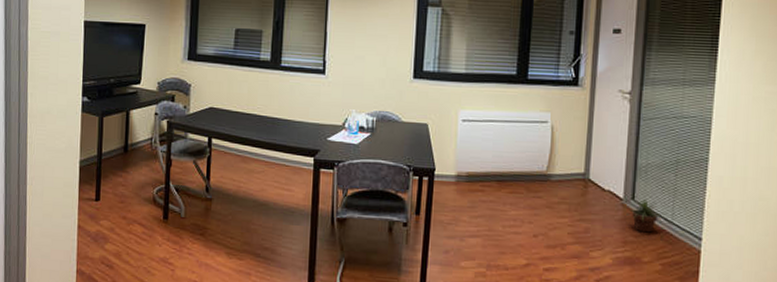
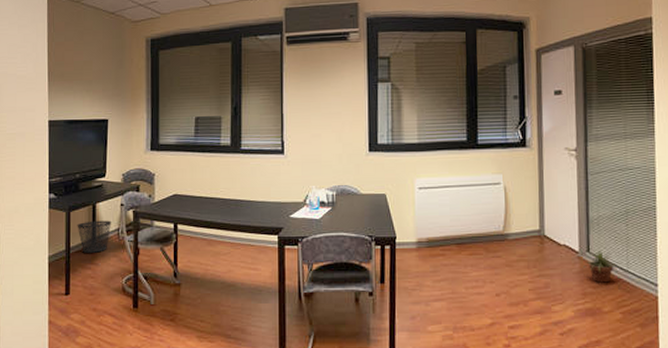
wastebasket: none [109,128,145,161] -> present [77,220,112,253]

